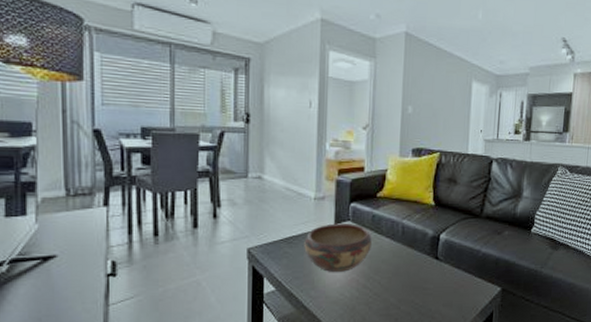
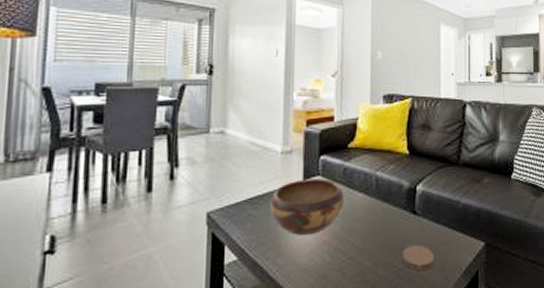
coaster: none [423,286,453,308] -> present [402,245,434,270]

